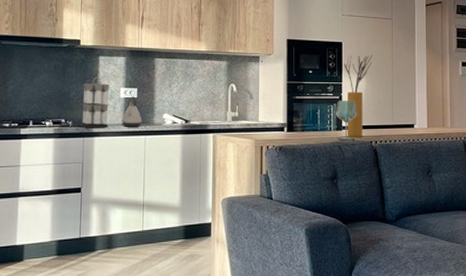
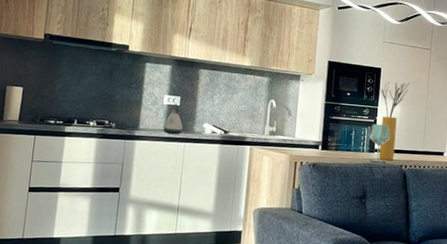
spice rack: present [81,77,110,128] -> none [123,83,154,133]

